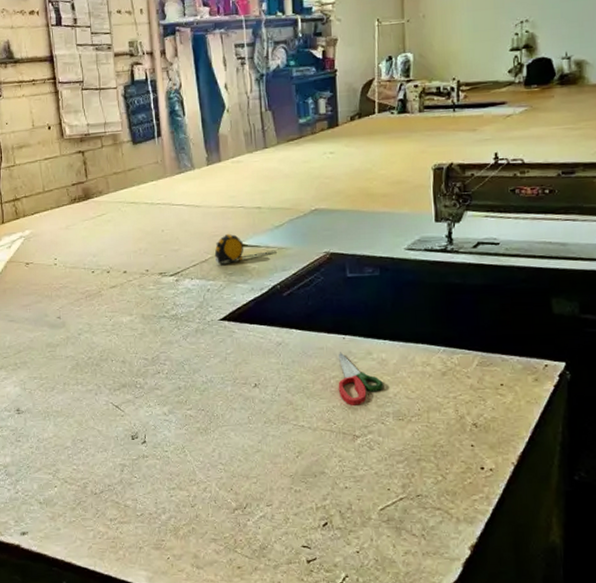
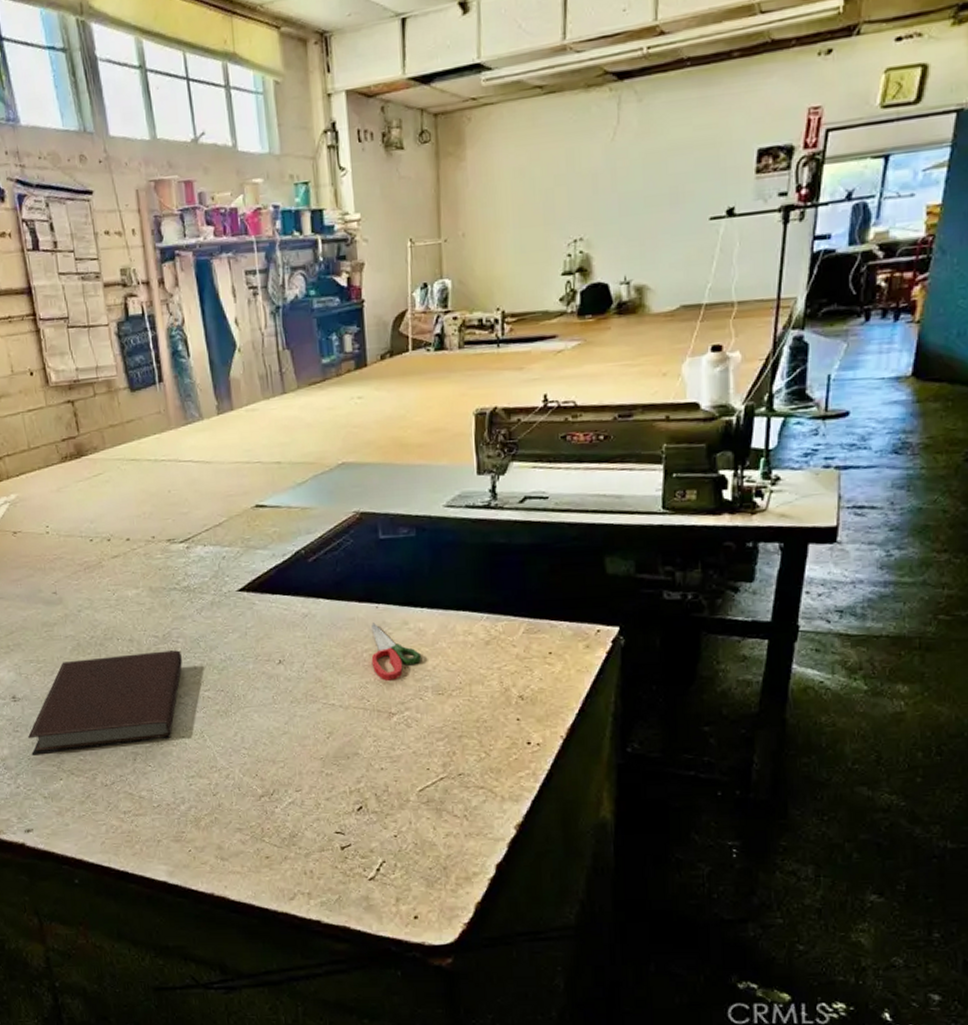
notebook: none [28,372,168,464] -> present [27,650,182,756]
tape measure: present [214,233,277,264] -> none [229,492,300,528]

